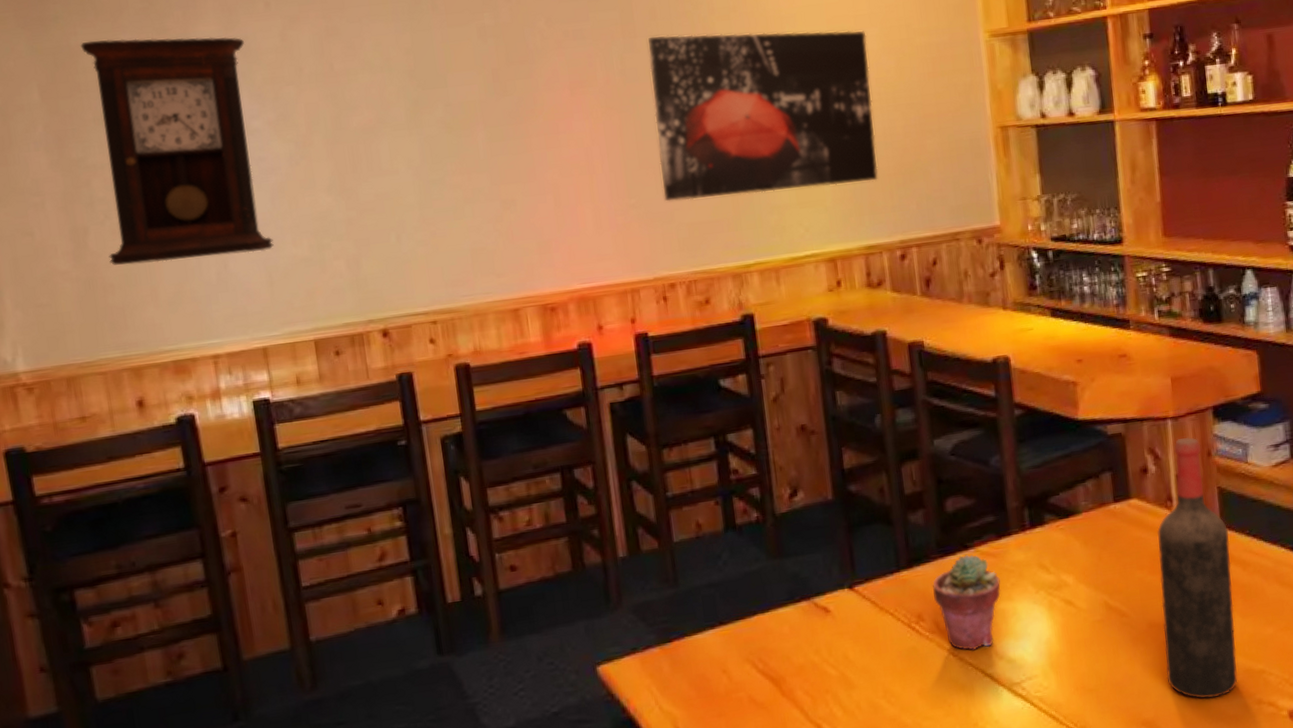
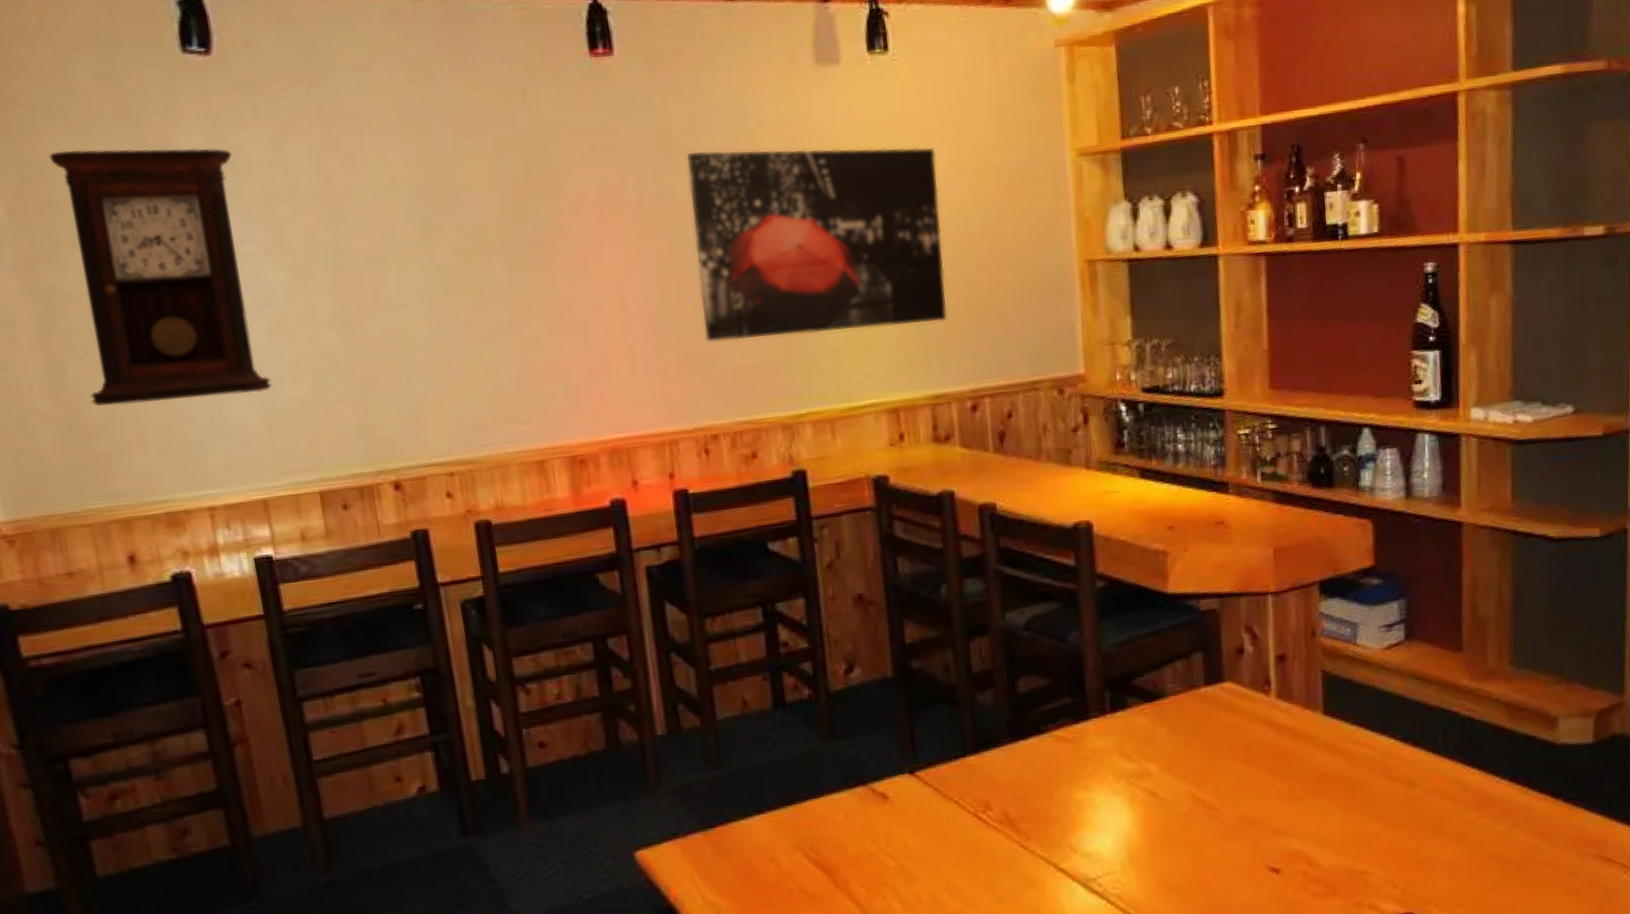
potted succulent: present [933,555,1000,650] -> none [1002,739,1077,843]
wine bottle: present [1157,436,1238,699] -> none [1253,614,1336,900]

